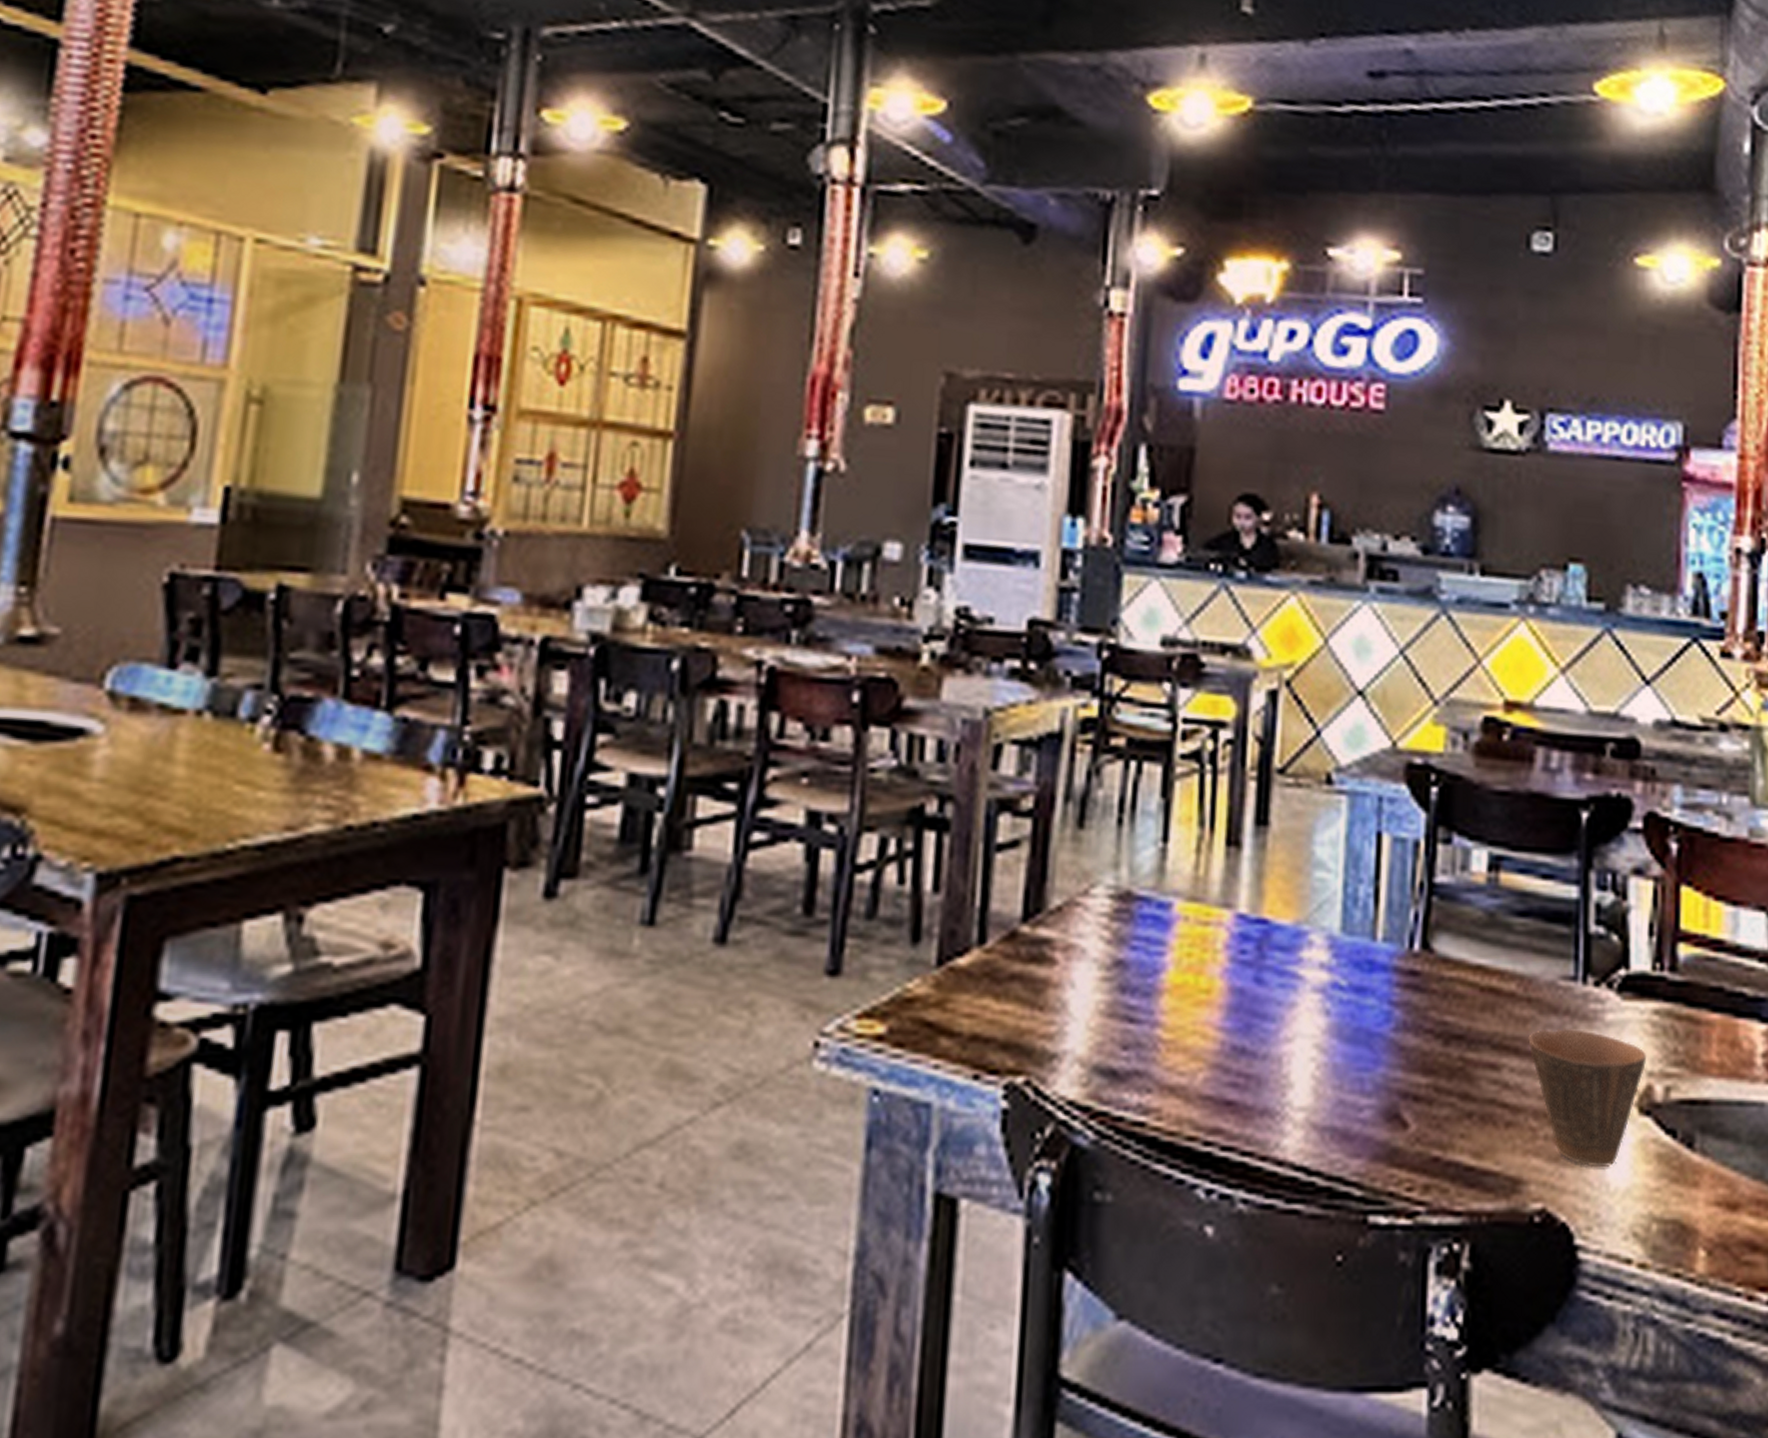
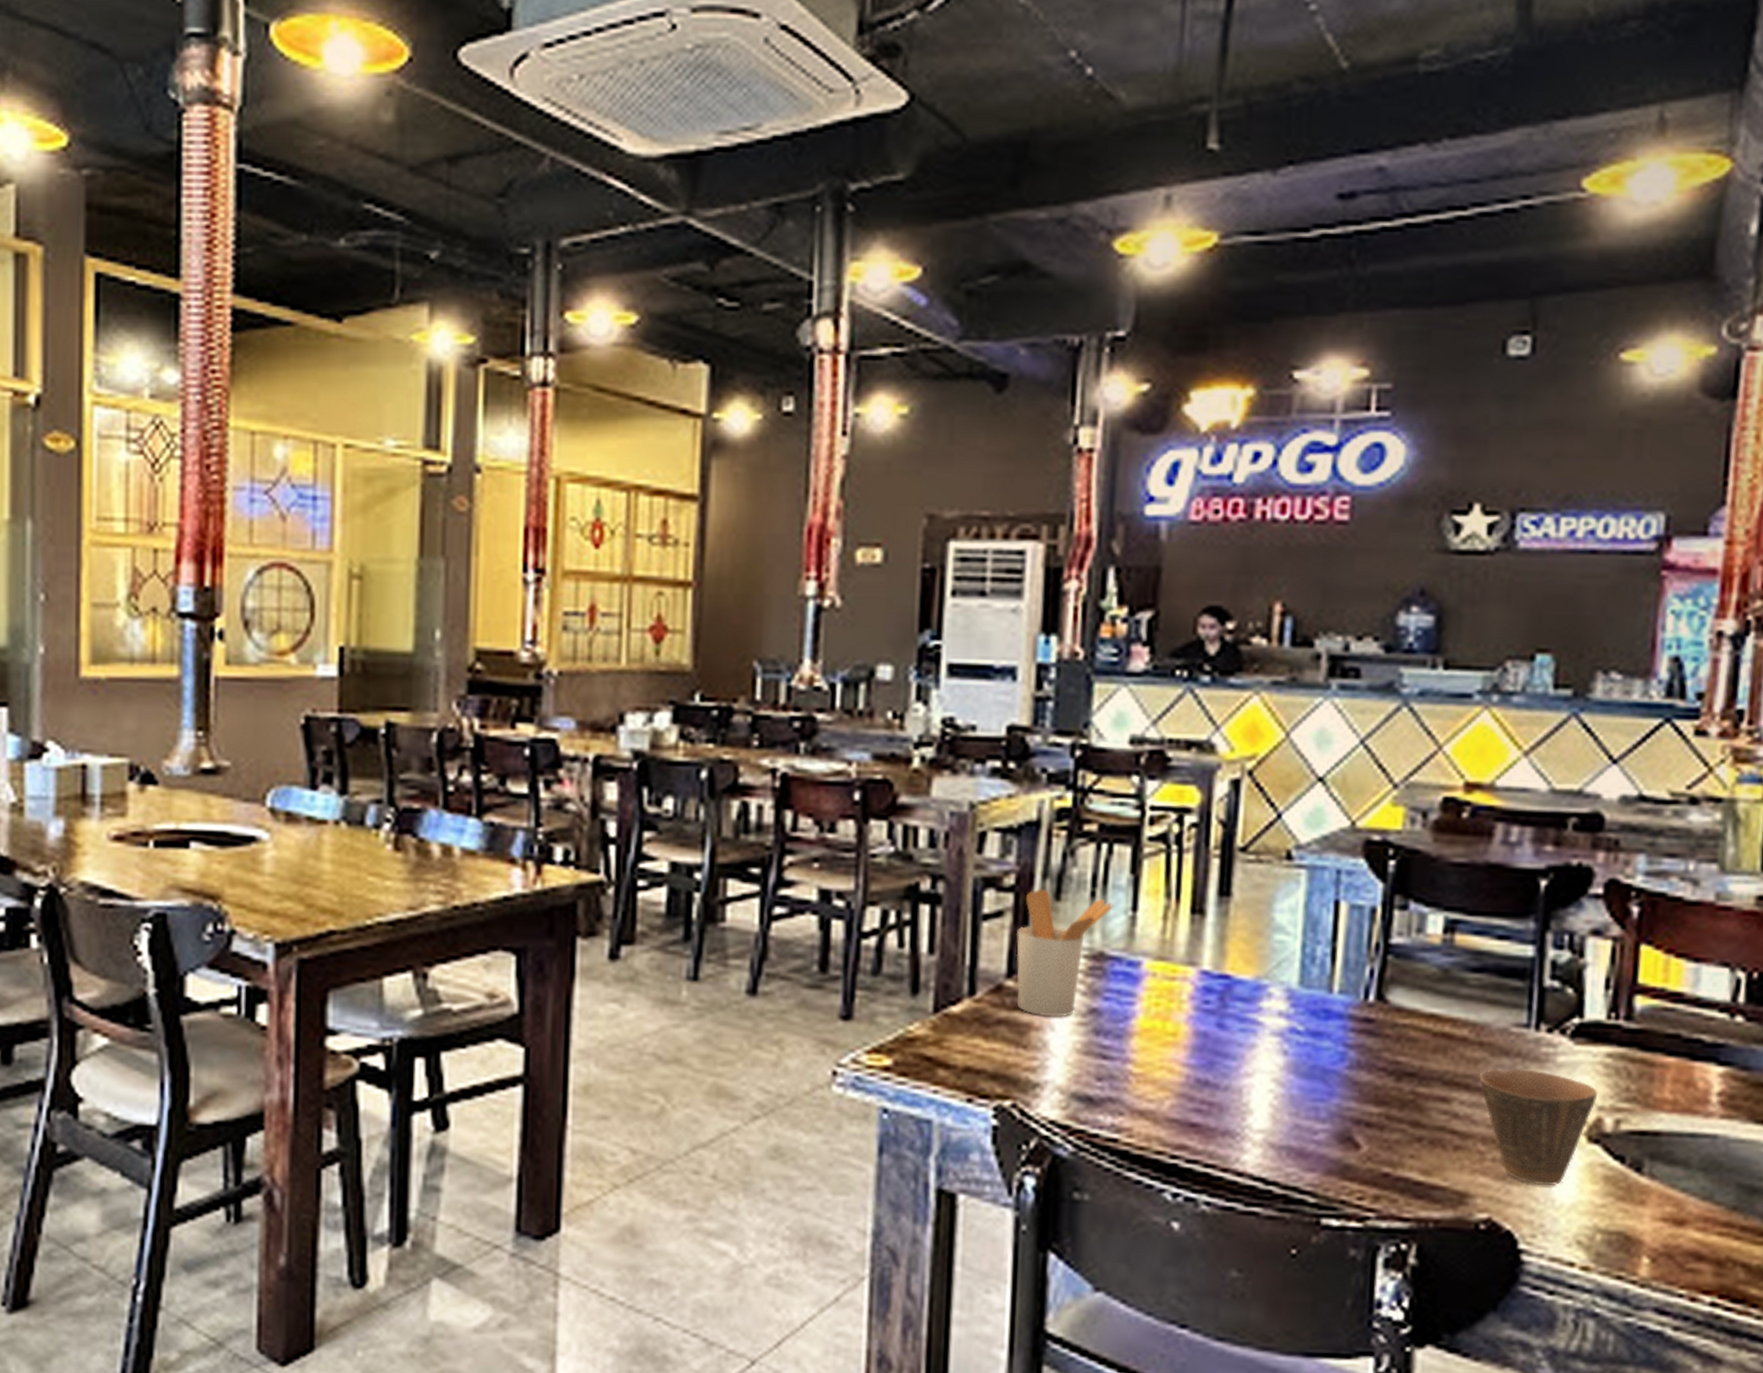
utensil holder: none [1032,813,1142,971] -> present [1016,888,1113,1018]

